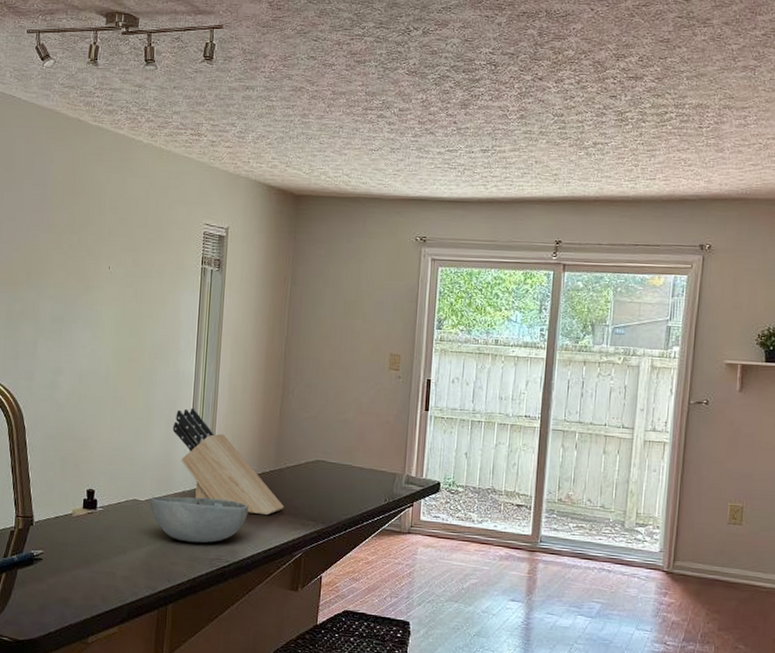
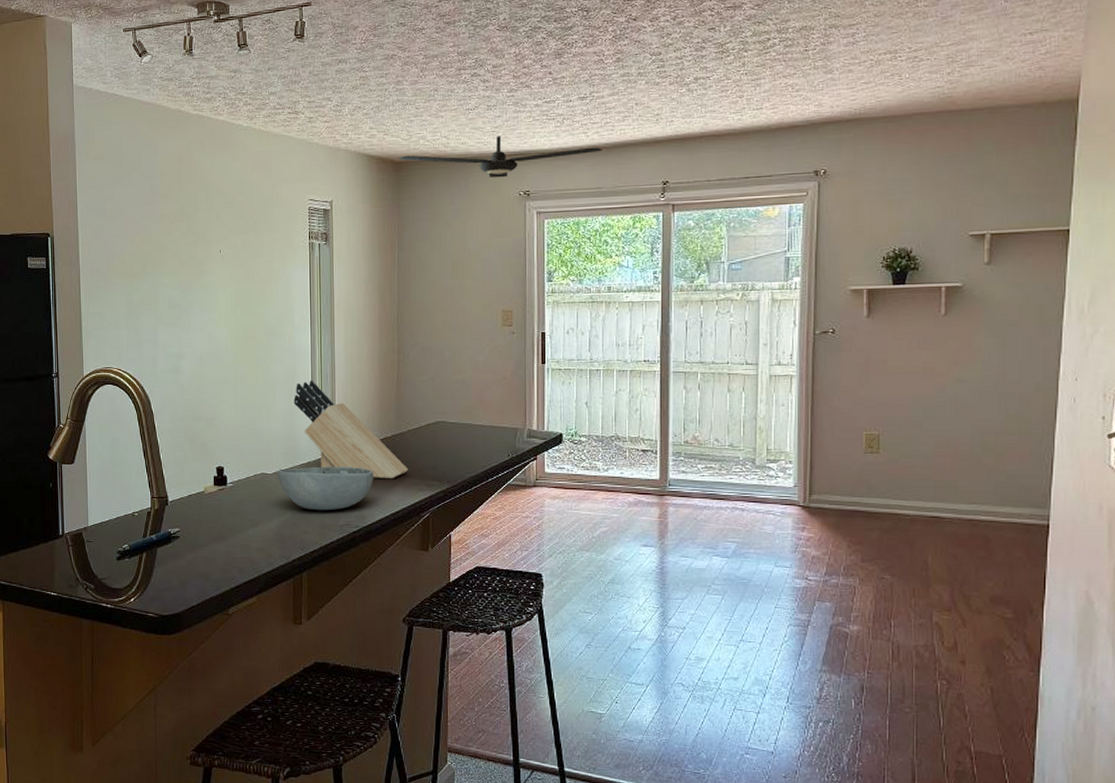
ceiling fan: none [299,179,500,222] -> present [399,136,602,178]

